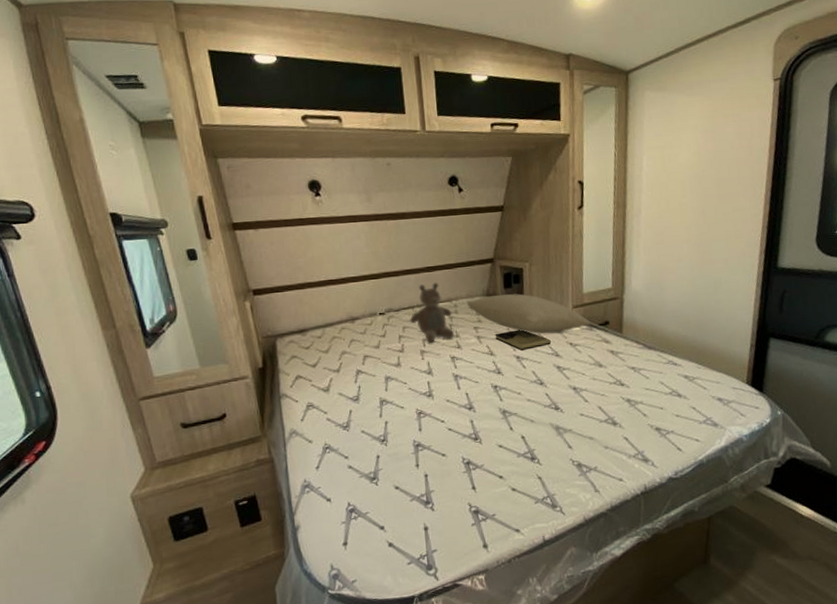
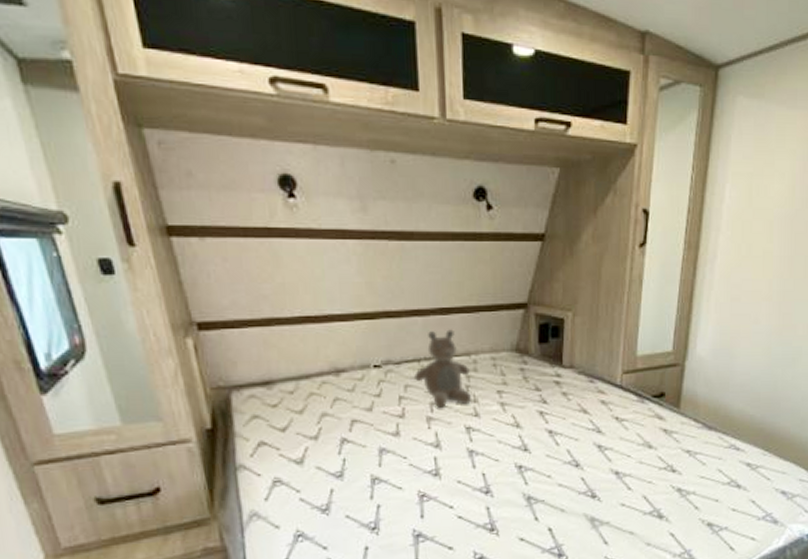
pillow: present [467,294,591,334] -> none [490,350,644,405]
book: present [495,329,551,352] -> none [523,397,592,425]

